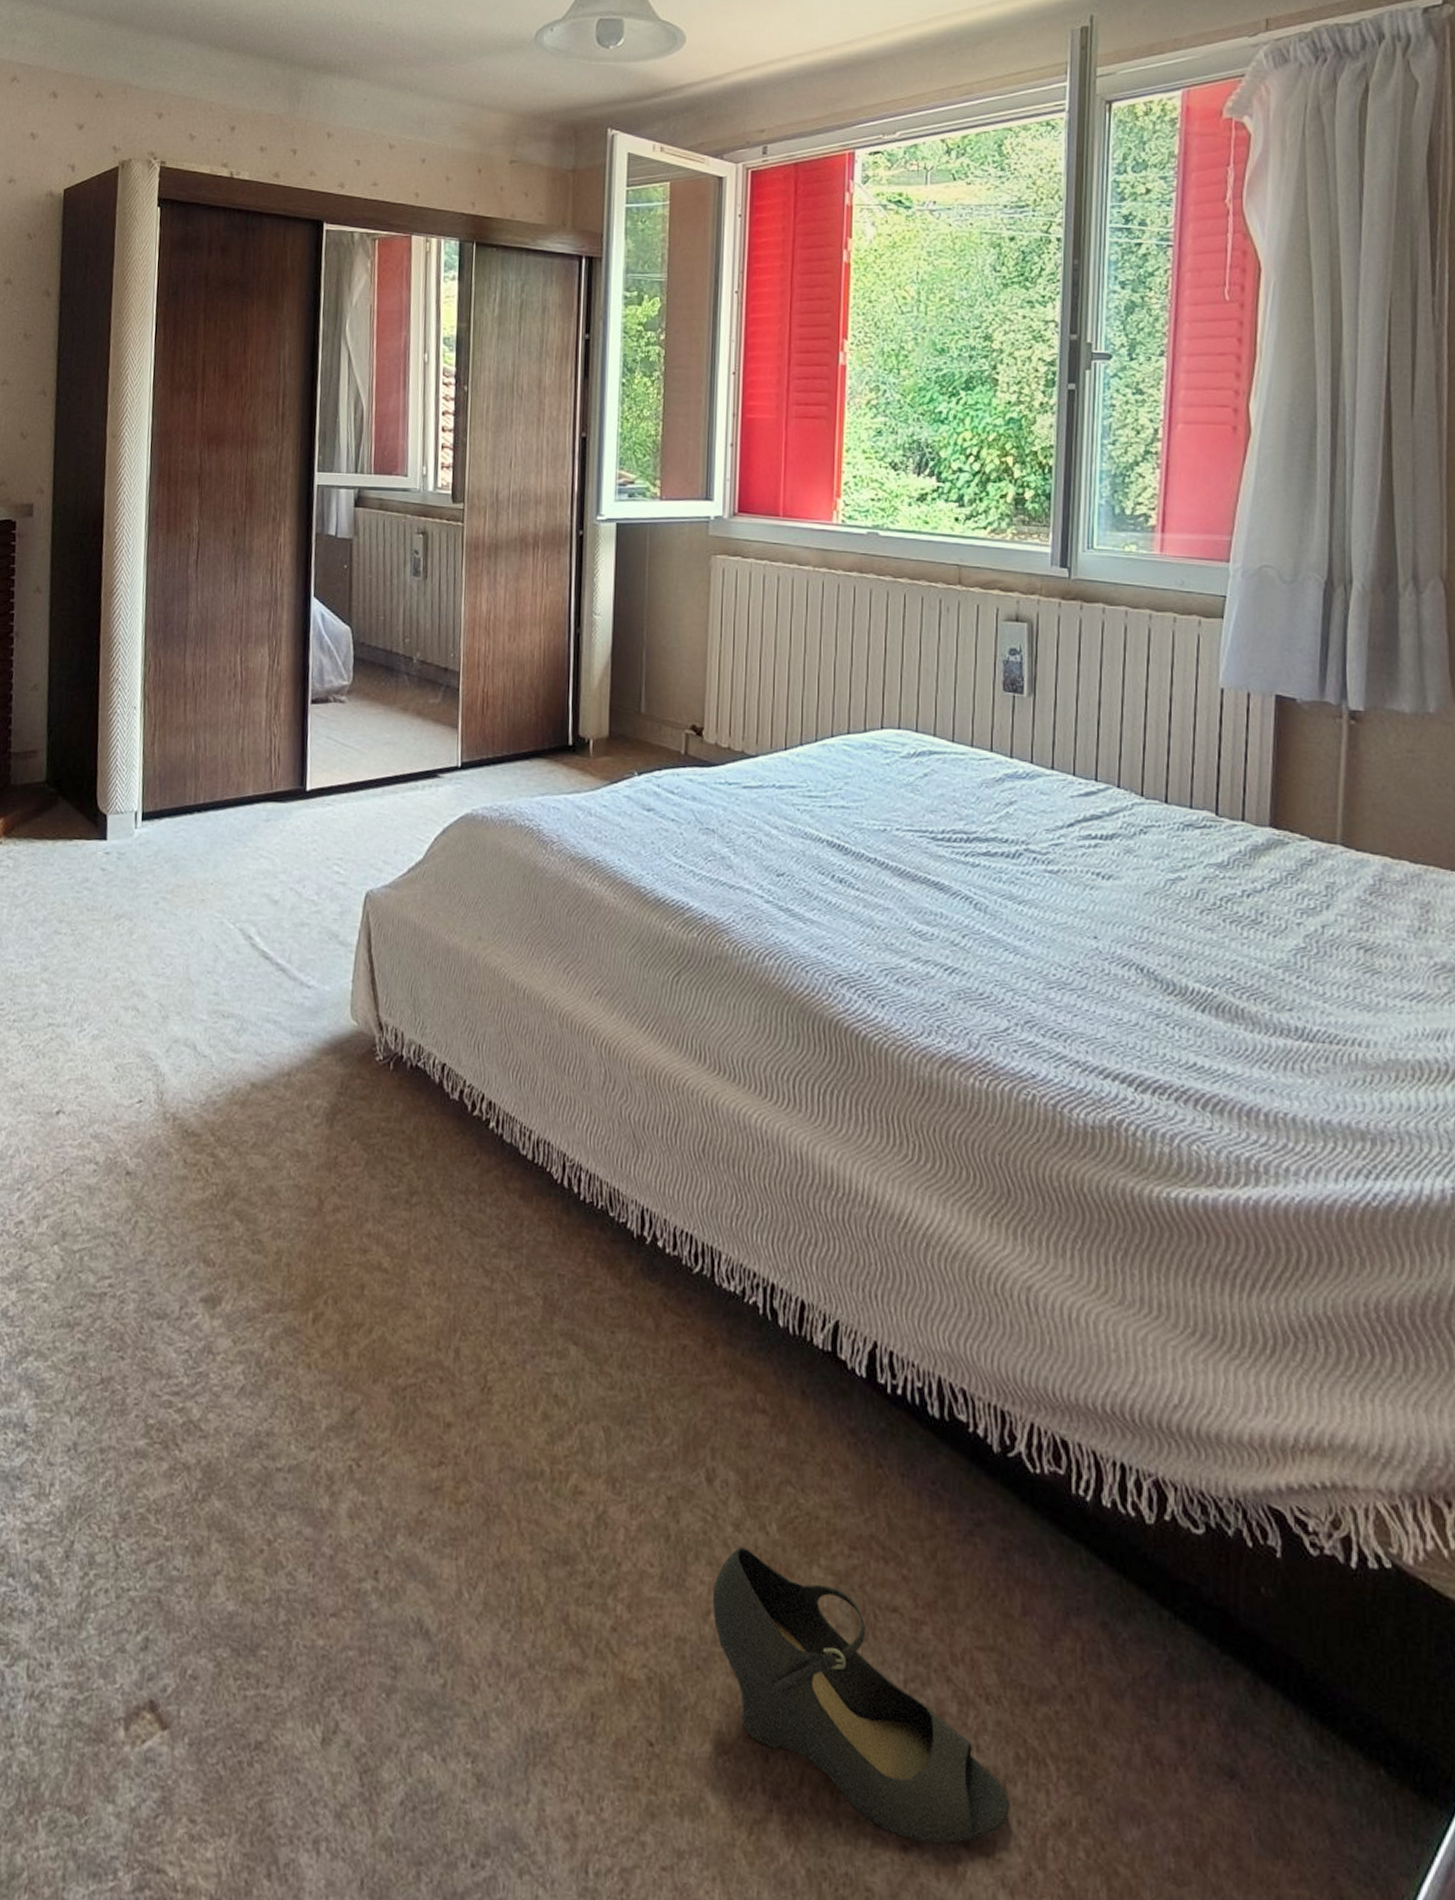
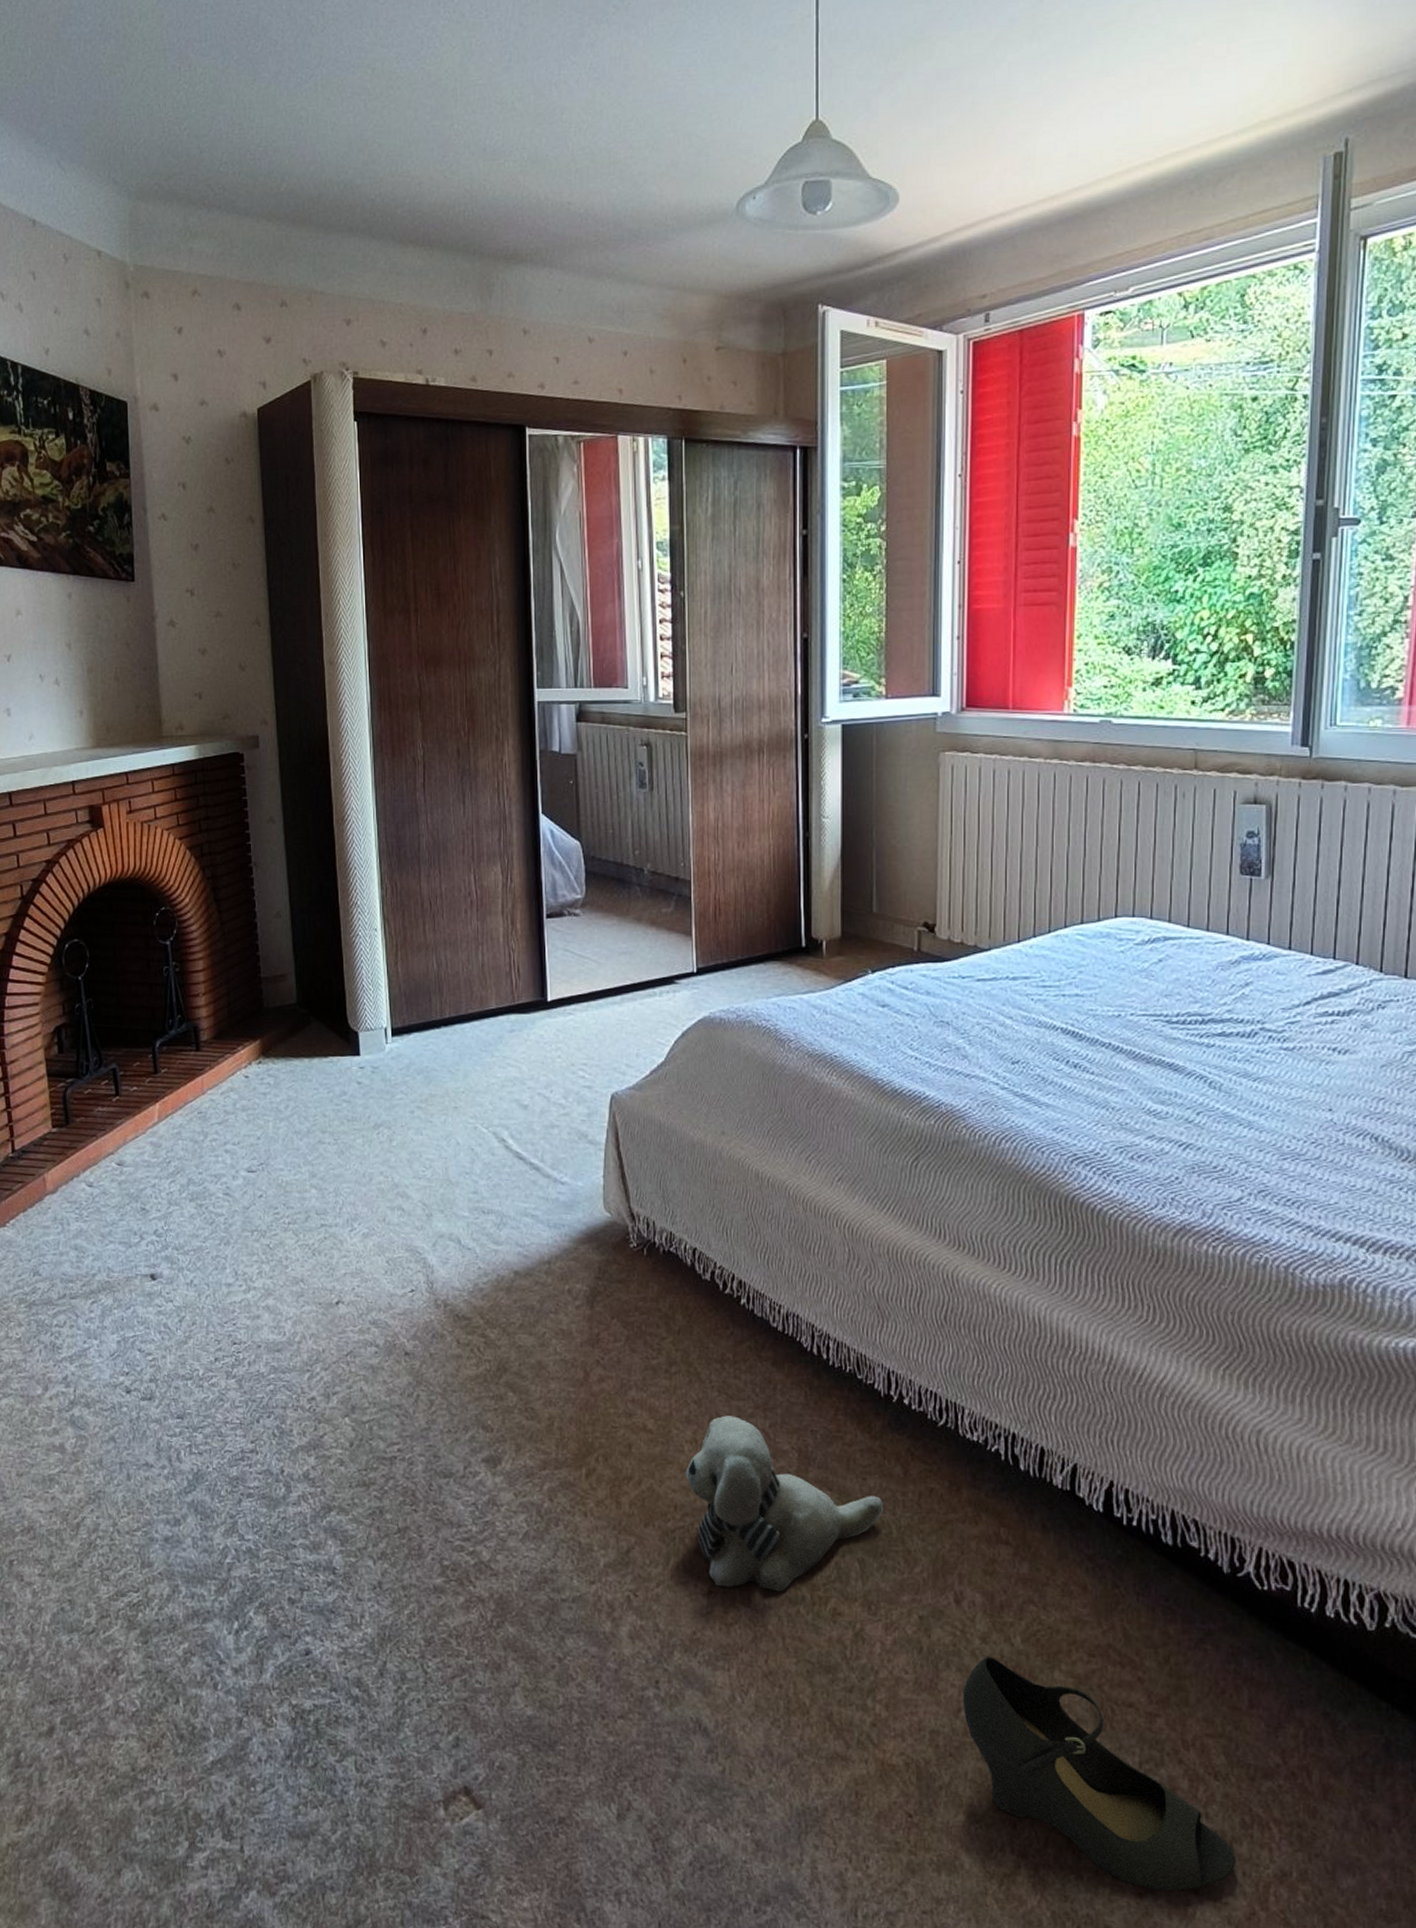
plush toy: none [420,1254,632,1465] -> present [685,1415,883,1592]

